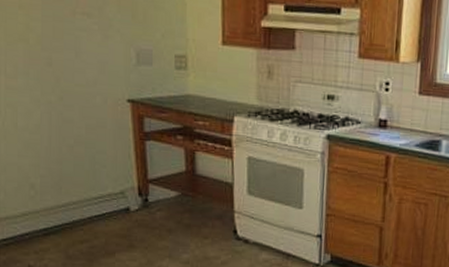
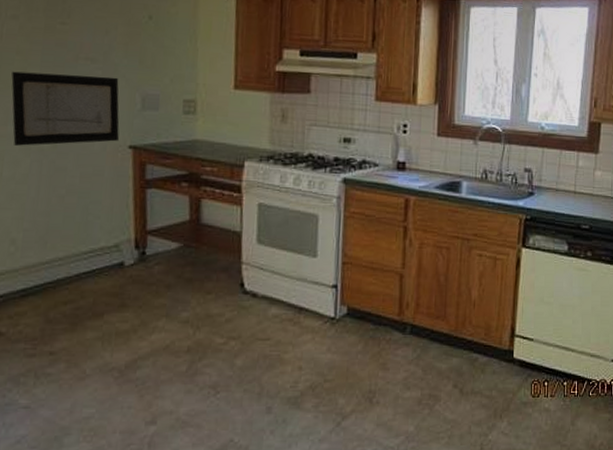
wall art: none [17,26,118,98] -> present [11,71,120,146]

